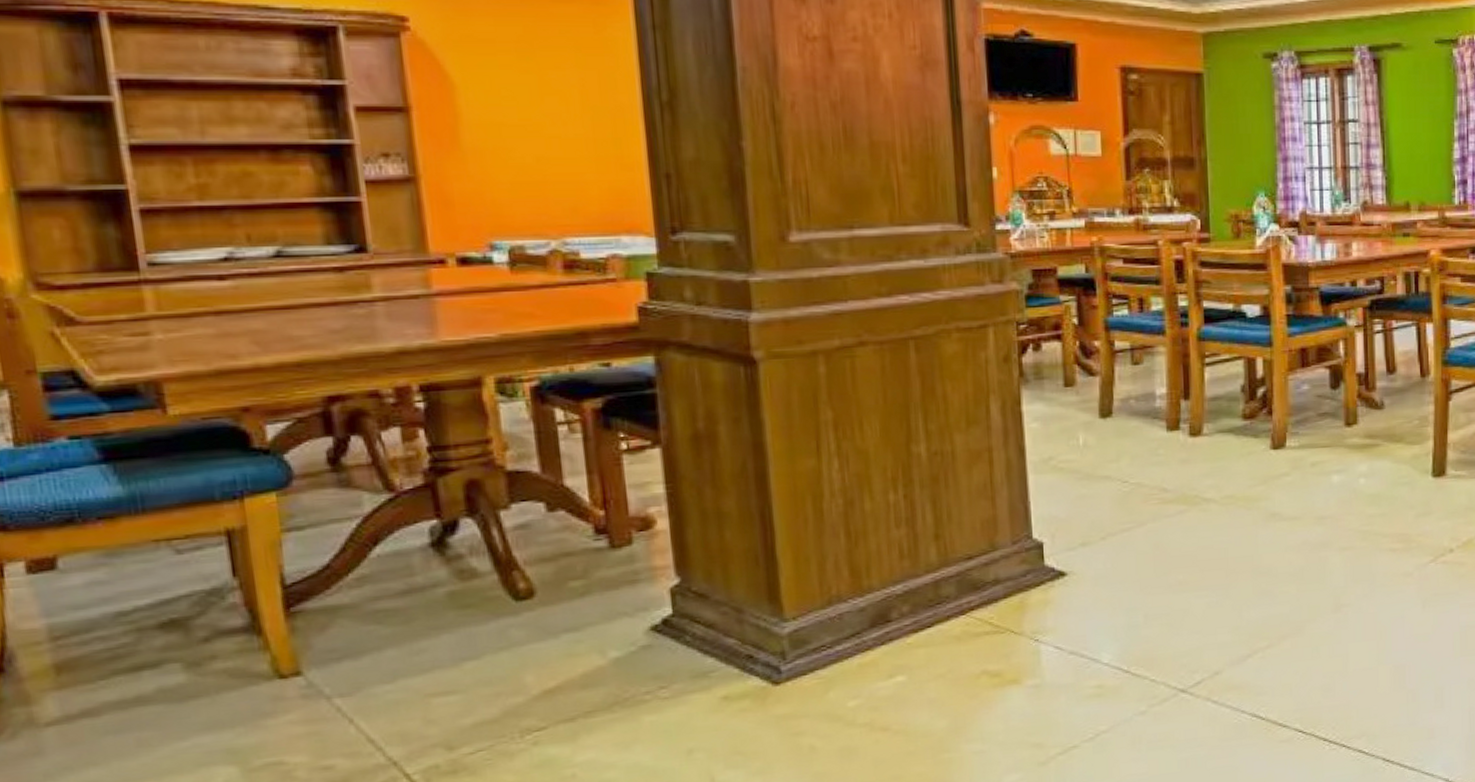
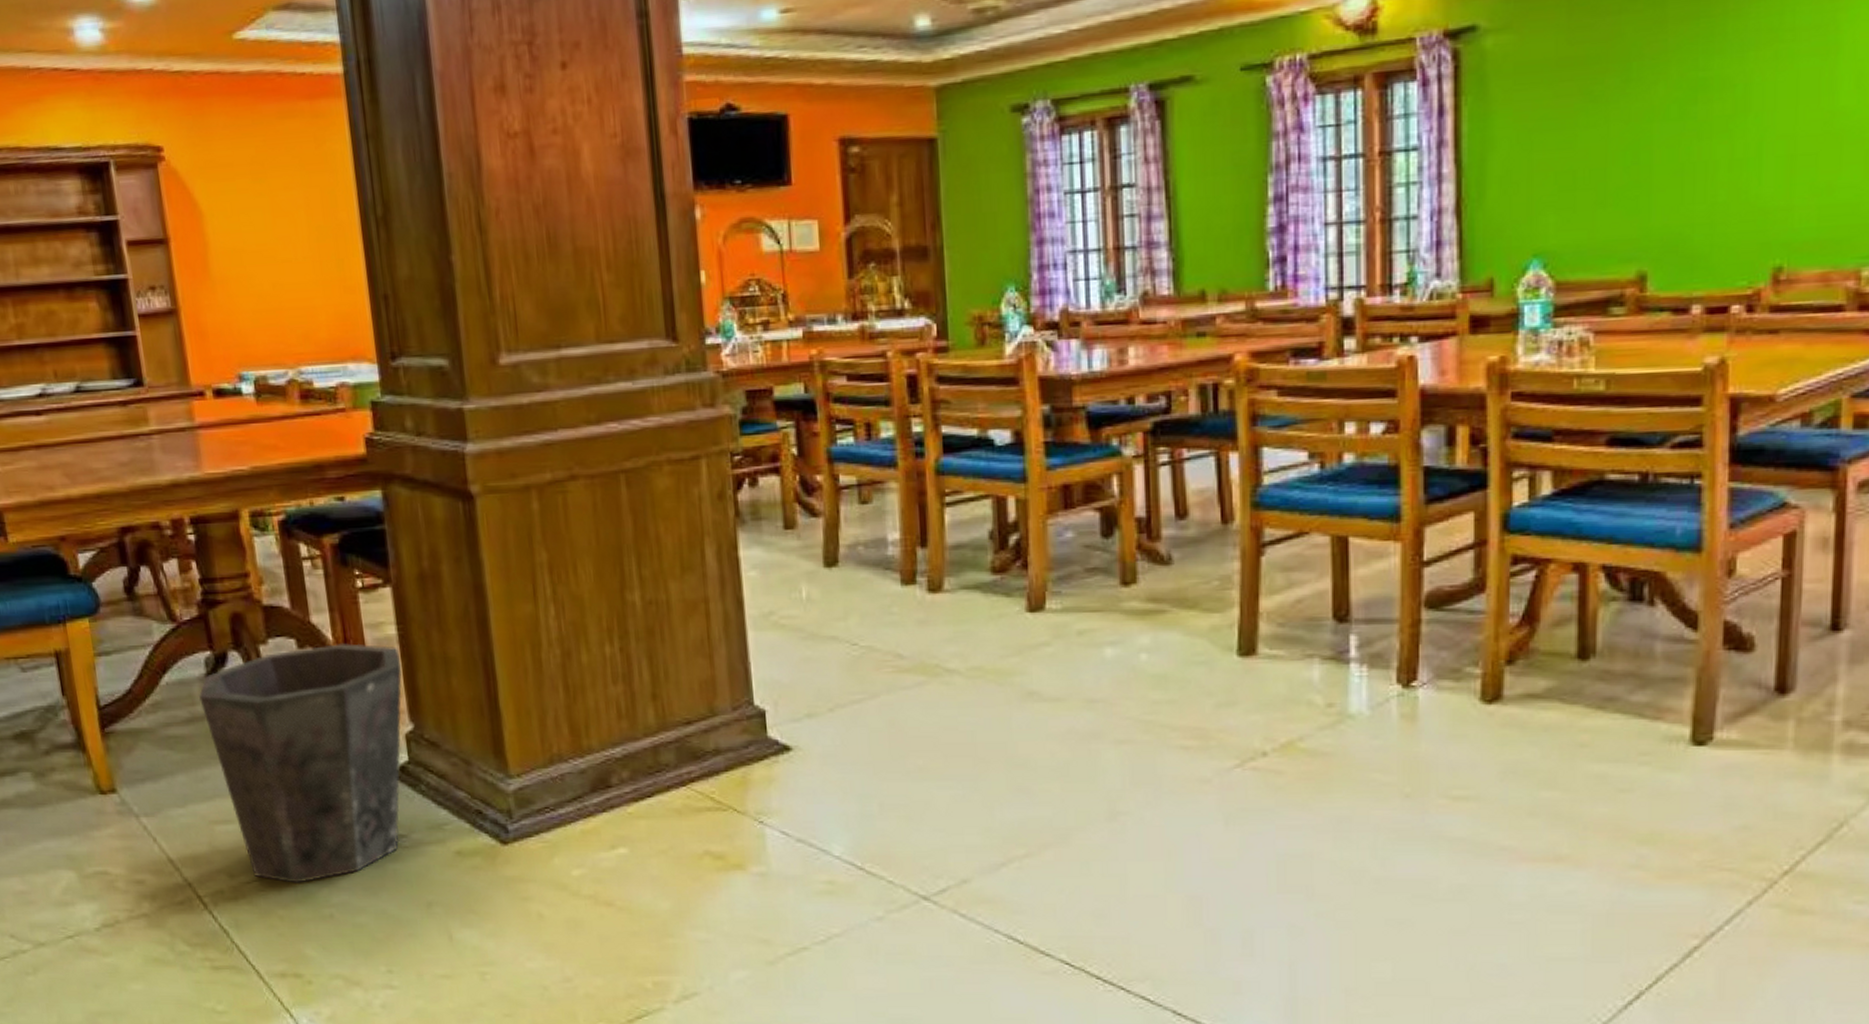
waste bin: none [420,503,670,748] -> present [199,642,403,883]

